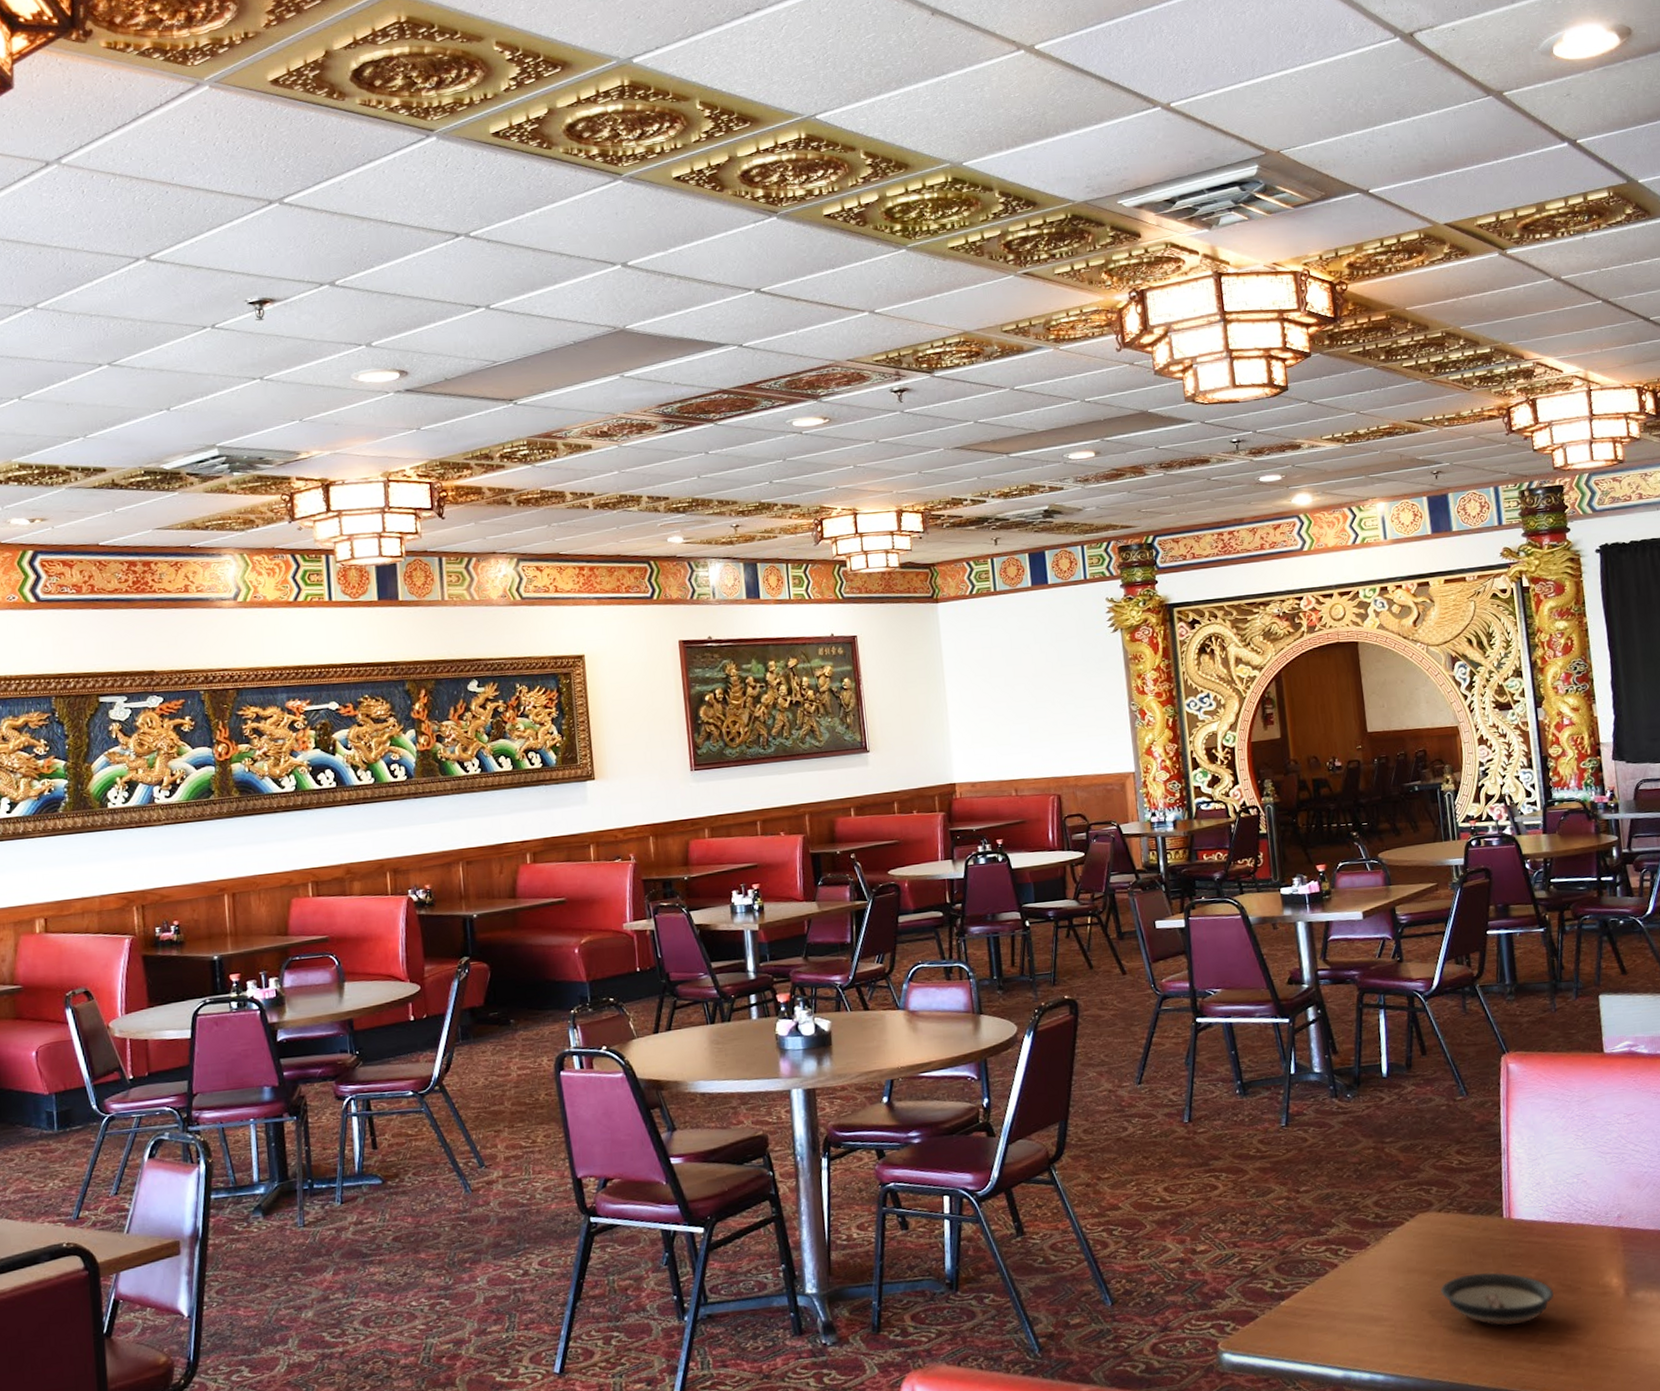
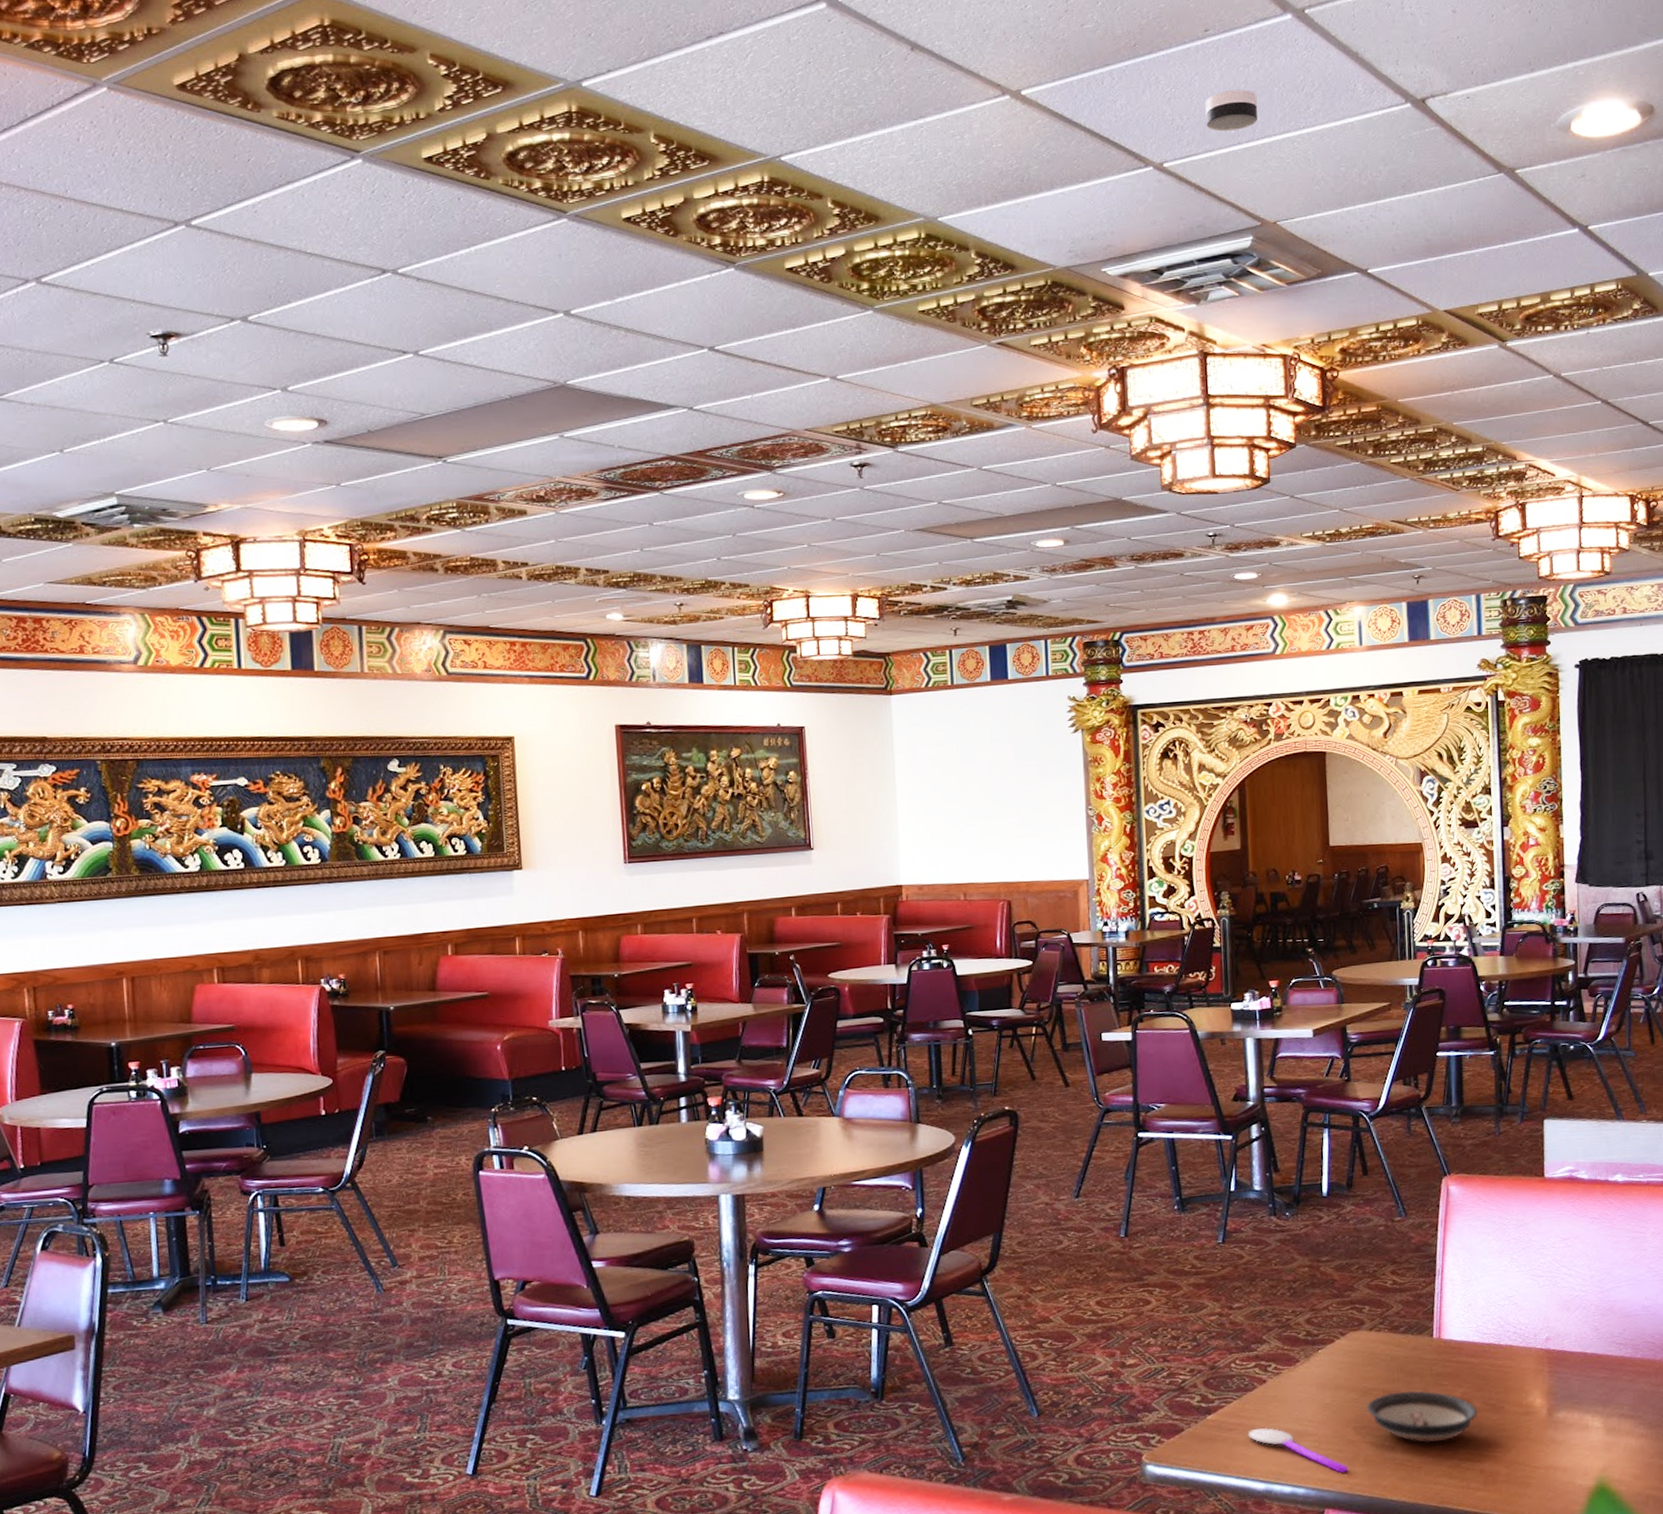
smoke detector: none [1206,33,1256,72] -> present [1205,89,1258,132]
spoon: none [1322,1313,1427,1358] -> present [1248,1428,1348,1473]

